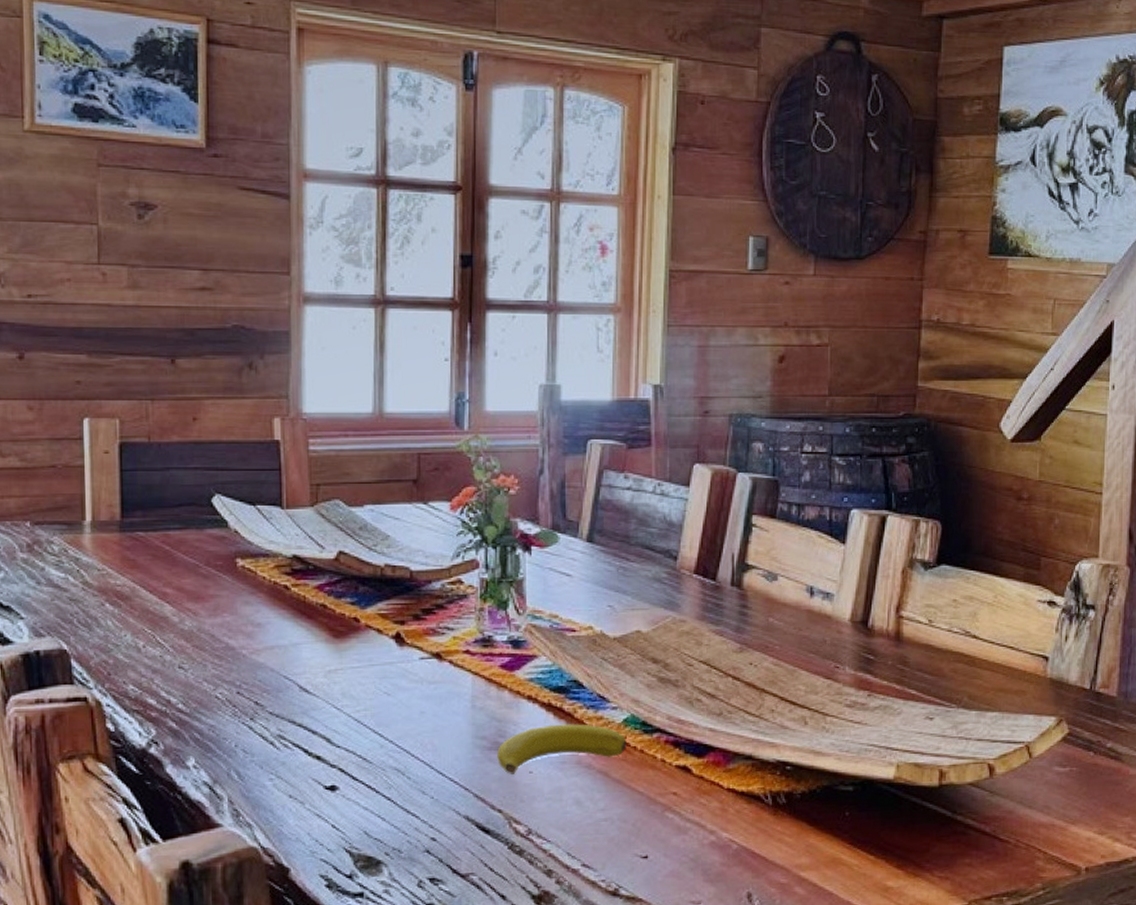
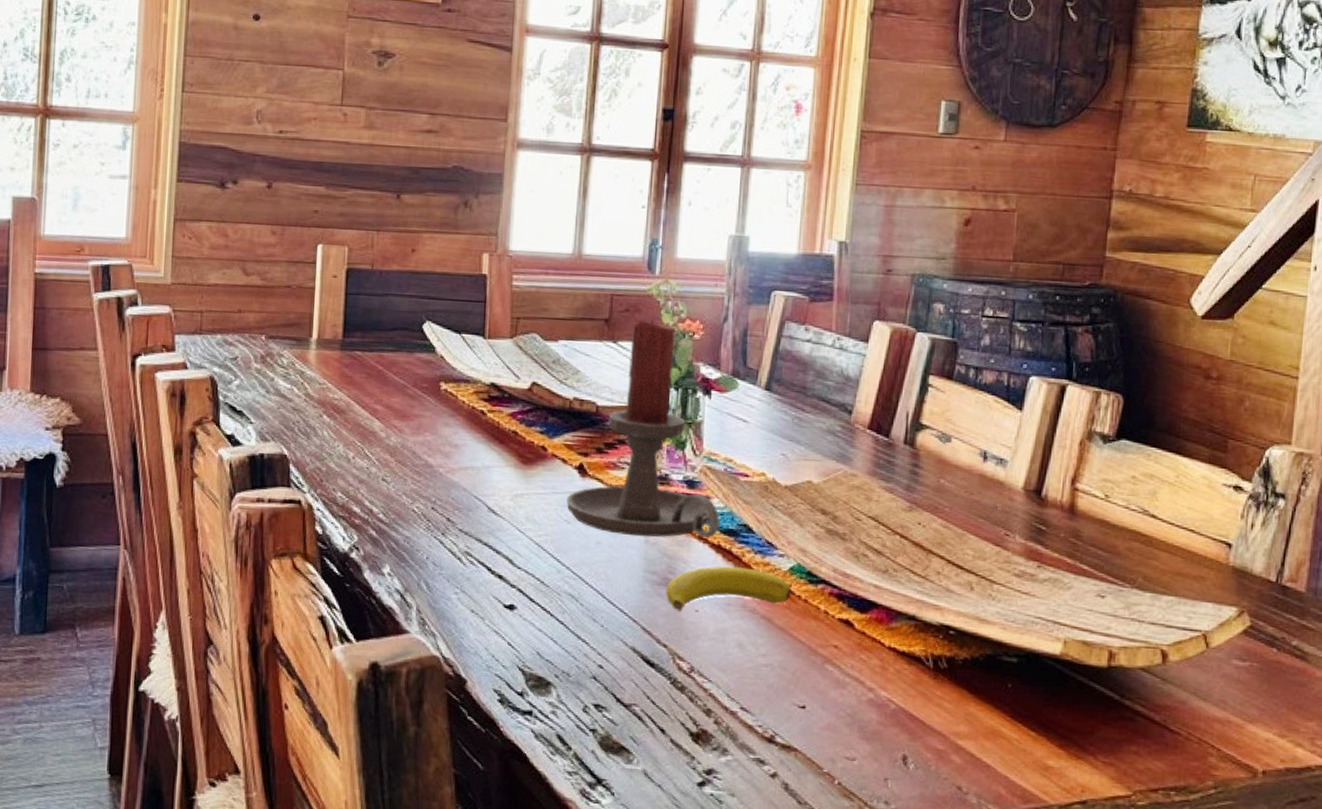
candle holder: none [385,477,549,703] -> present [566,319,721,538]

